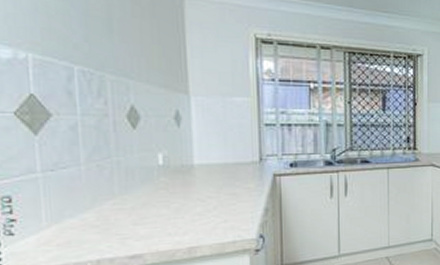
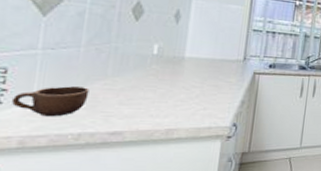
mug: none [22,209,100,245] -> present [11,86,90,117]

